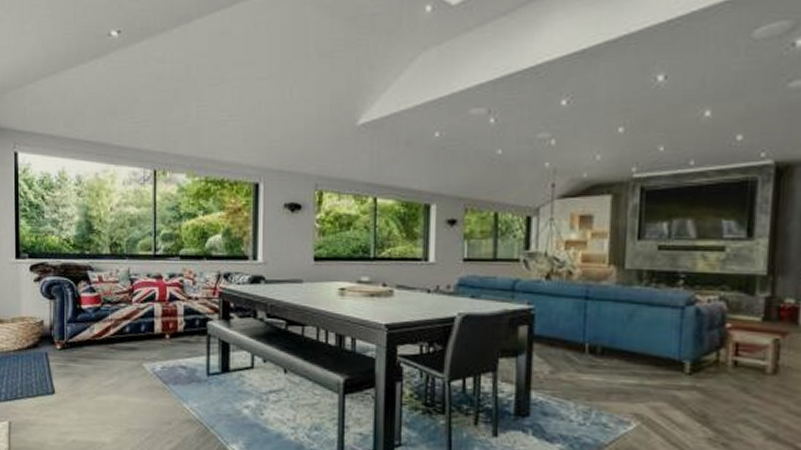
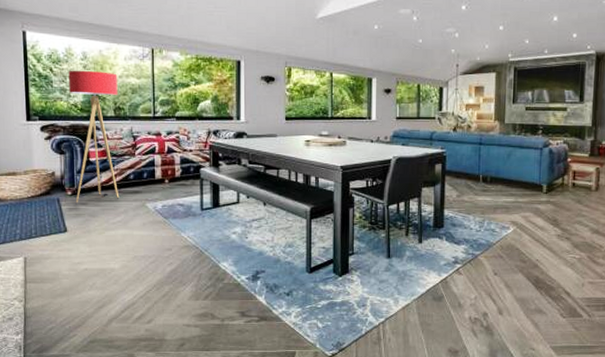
floor lamp: none [61,197,115,360] -> present [68,70,120,203]

